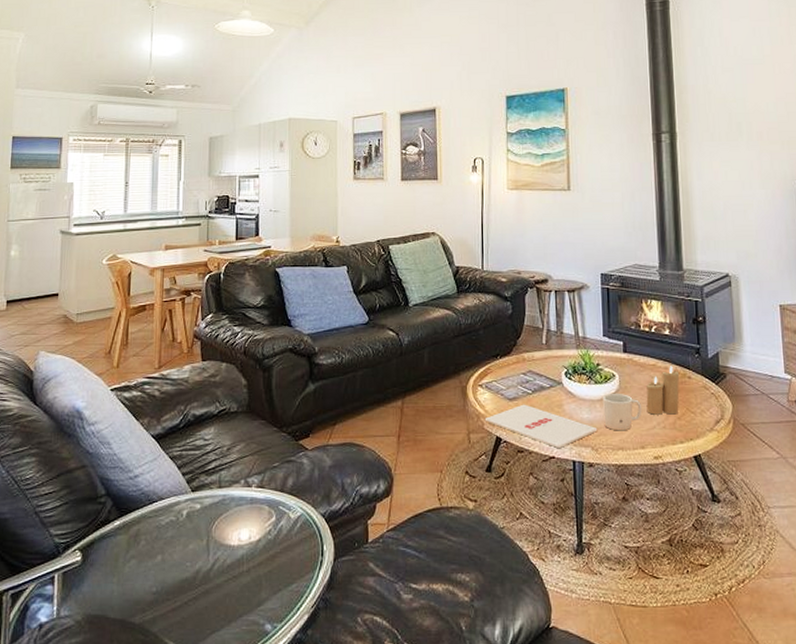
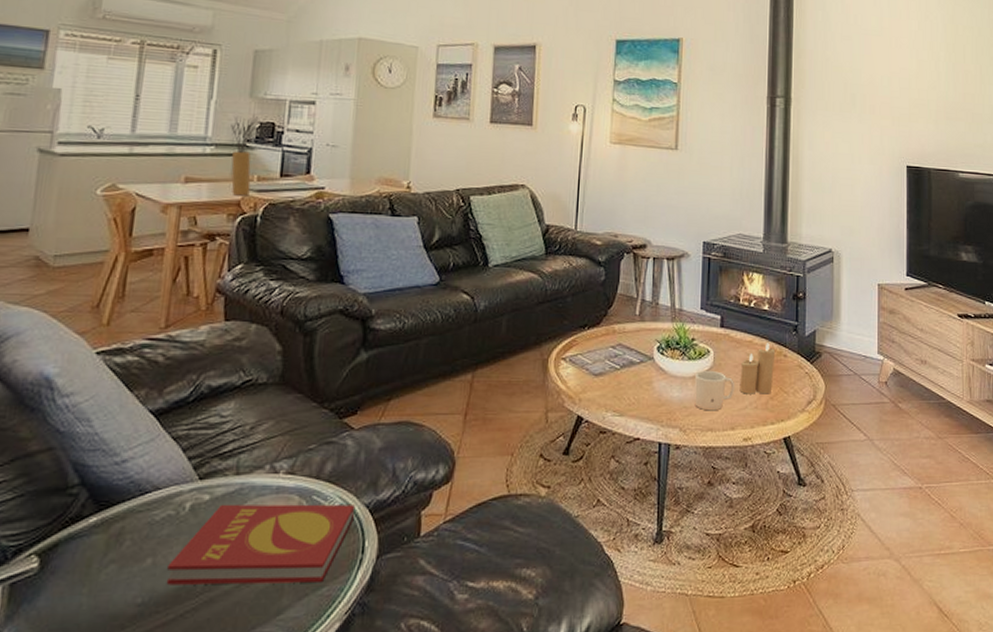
book: none [173,512,313,579] -> present [166,504,354,586]
vase: none [196,189,217,258] -> present [231,114,259,196]
magazine: present [484,404,598,449] -> none [565,380,688,430]

